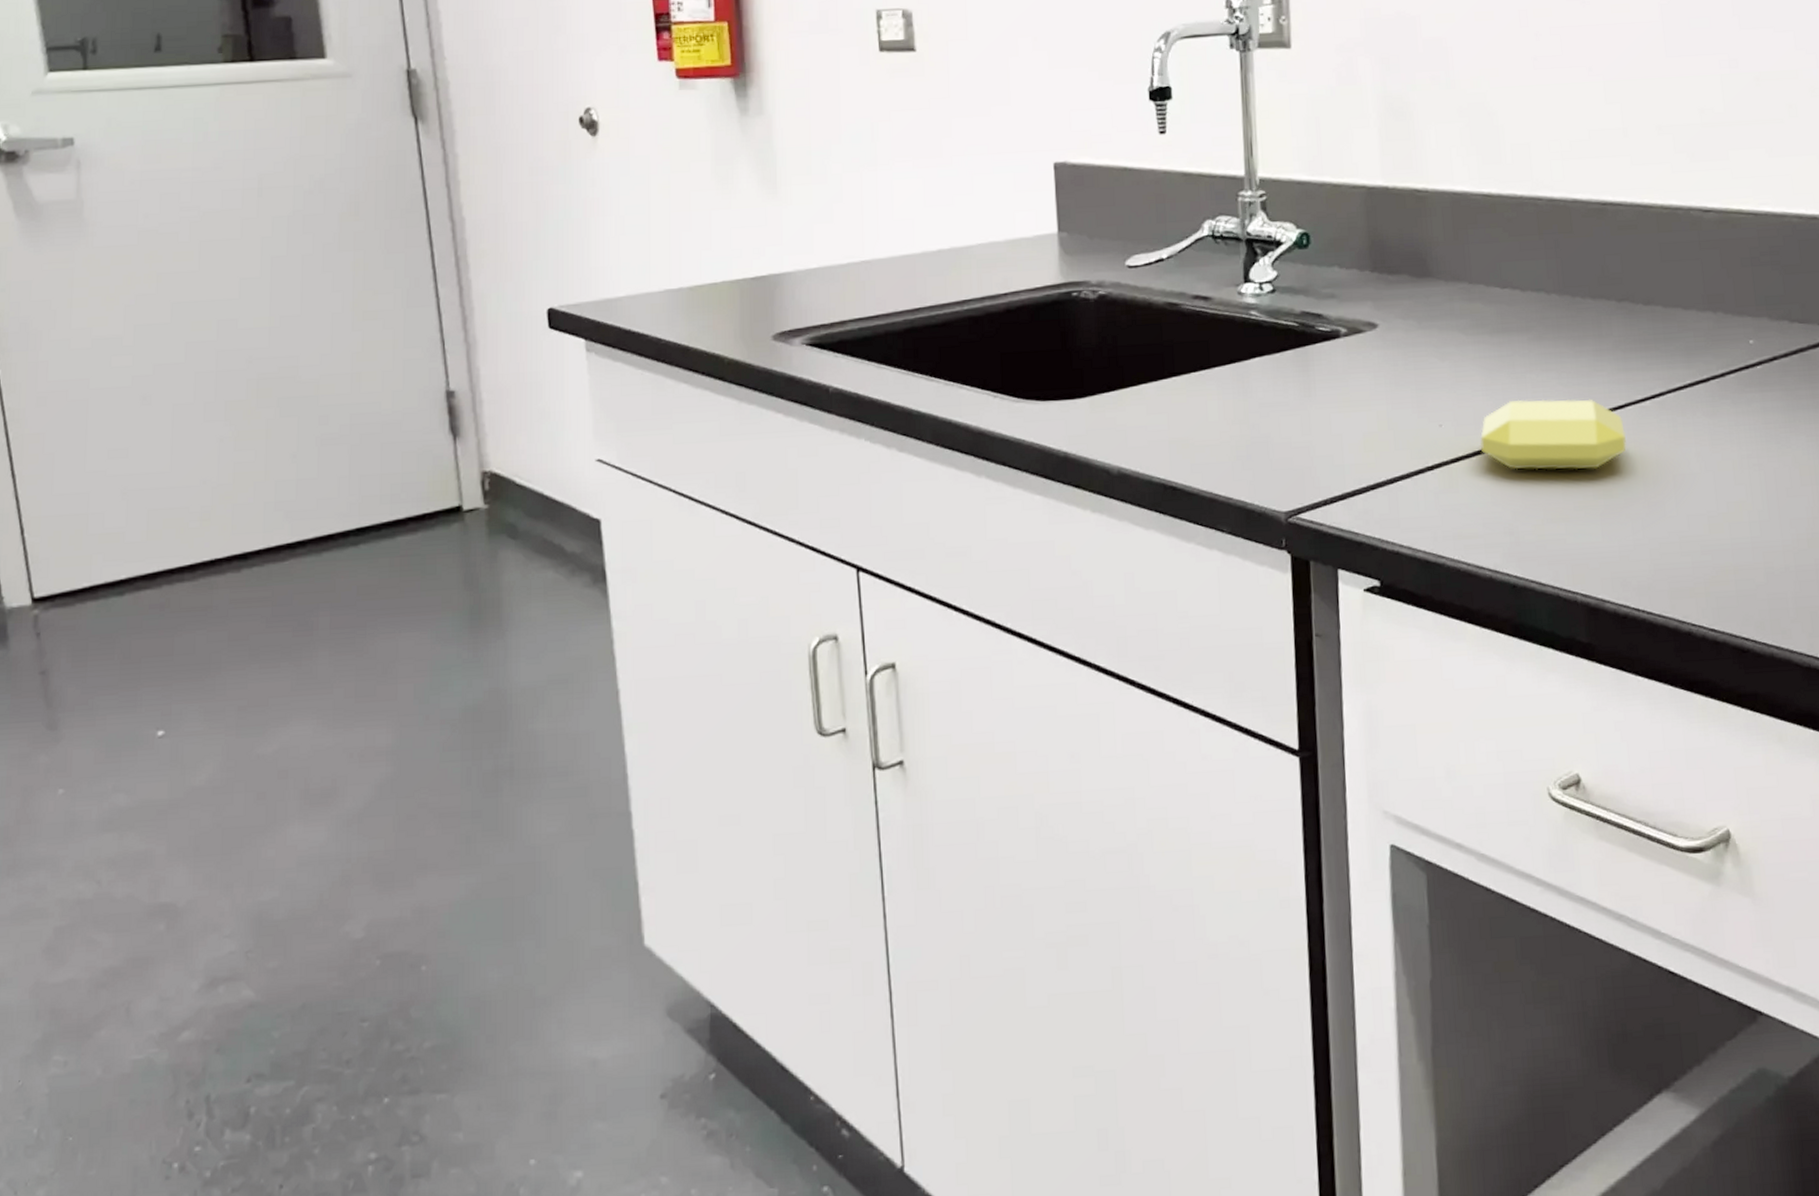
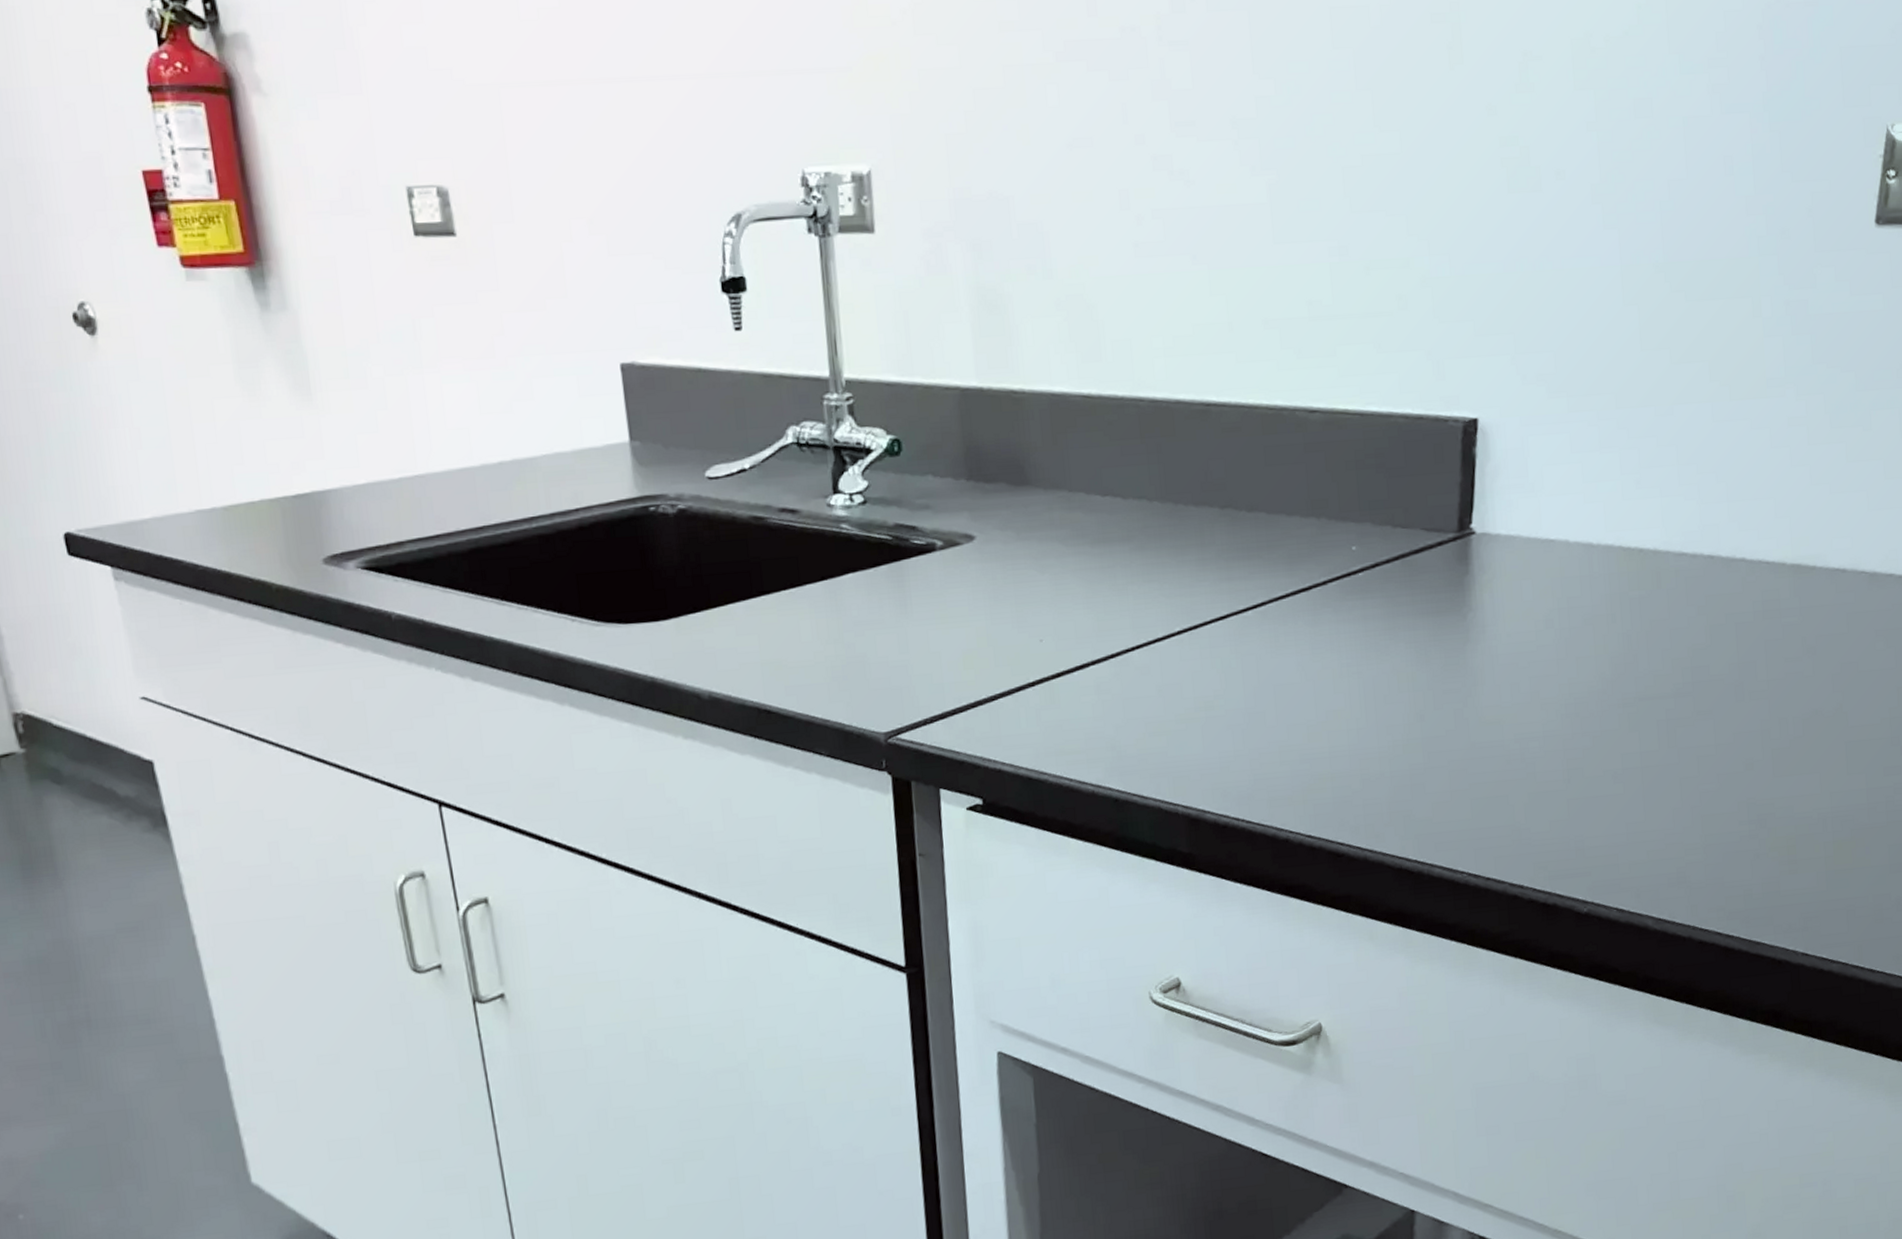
soap bar: present [1480,399,1626,470] -> none [1081,610,1228,684]

